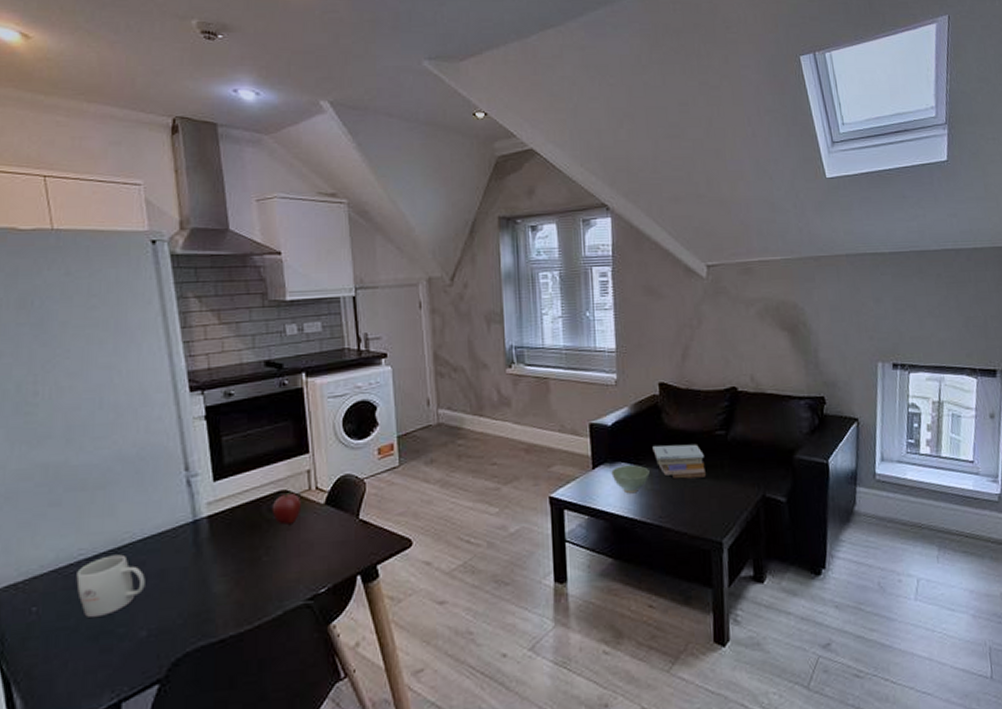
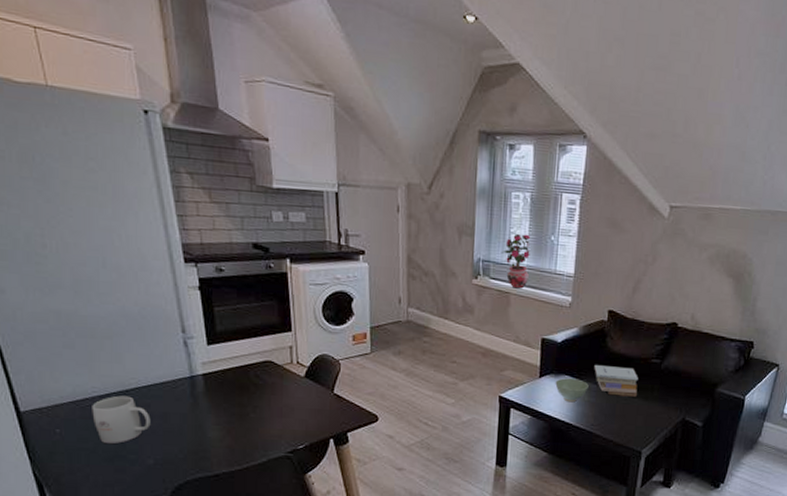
fruit: present [271,491,301,525] -> none [258,362,283,390]
potted flower: none [534,313,567,374] -> present [501,233,531,290]

